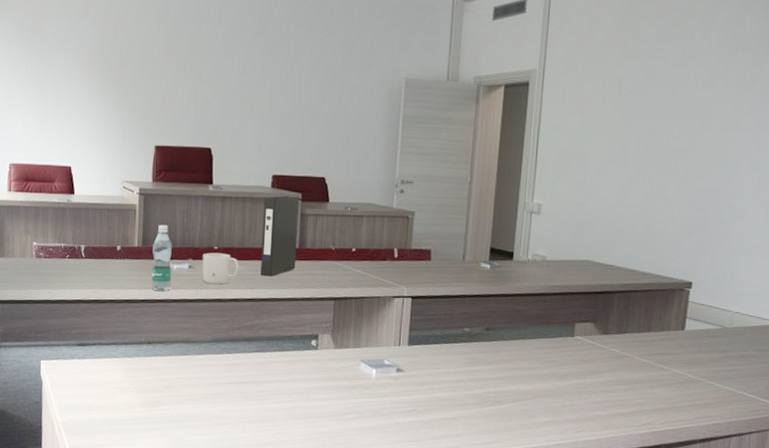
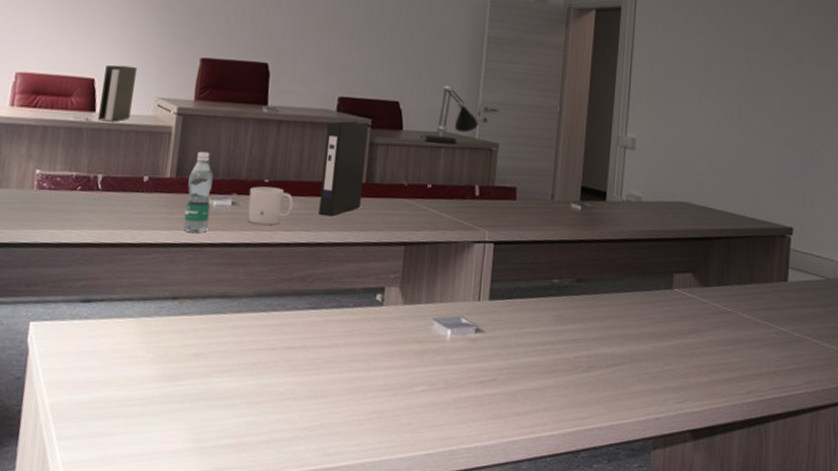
binder: none [76,154,105,202] -> present [97,65,138,122]
desk lamp: none [349,161,396,214] -> present [425,85,478,145]

